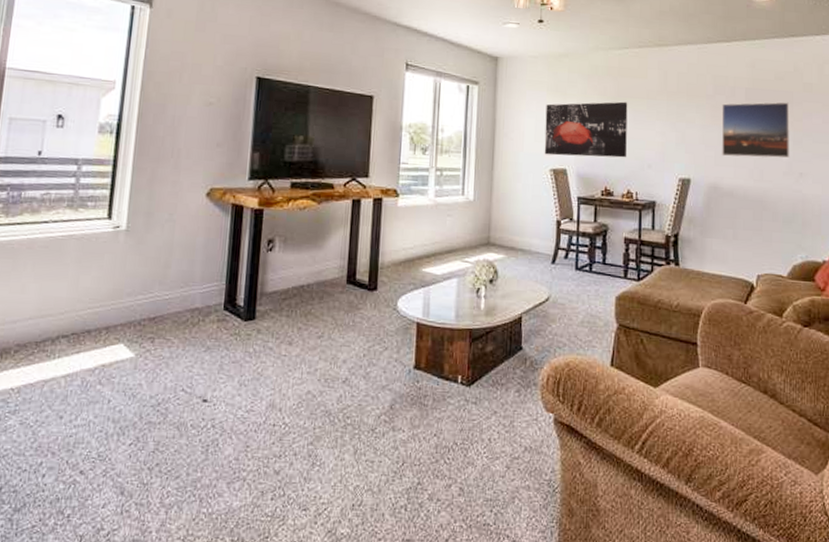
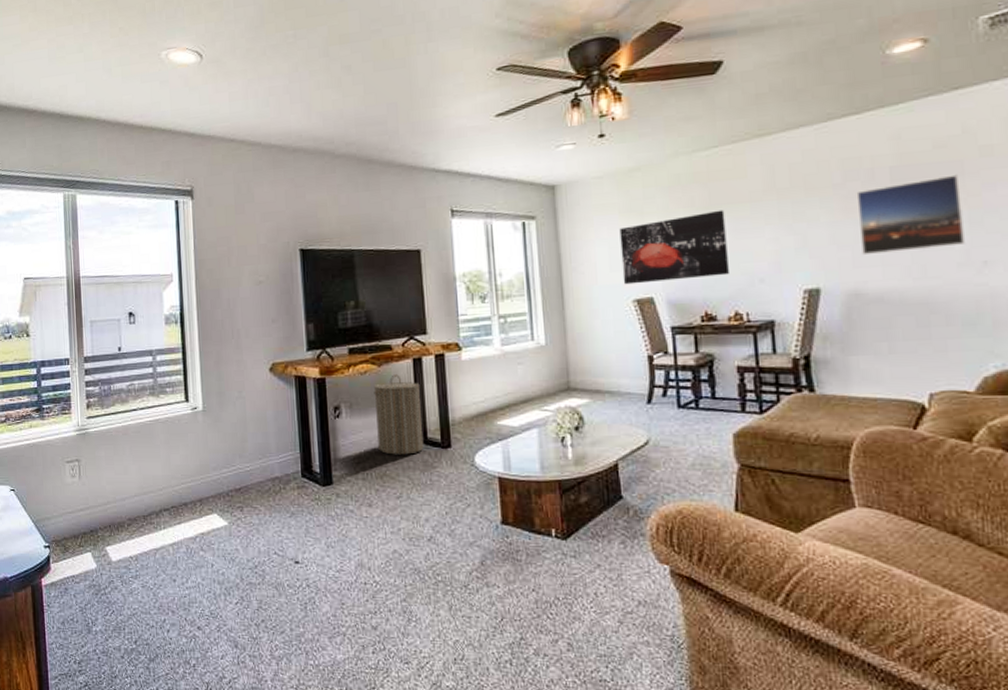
laundry hamper: none [307,213,356,295] -> present [373,374,424,455]

